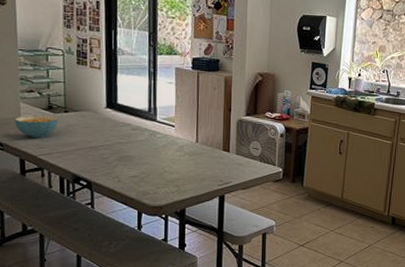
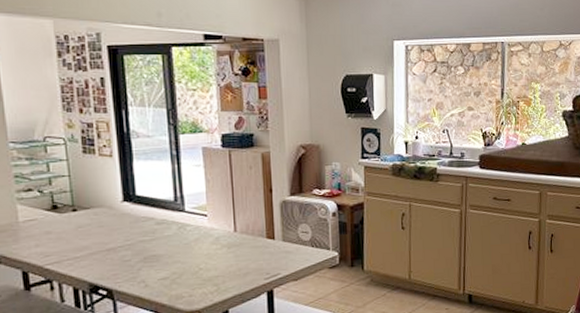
cereal bowl: present [14,115,59,139] -> none [11,216,67,246]

